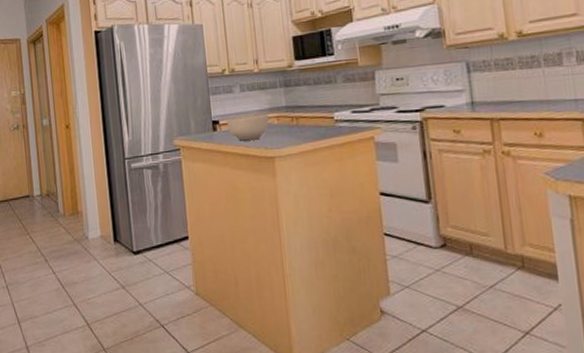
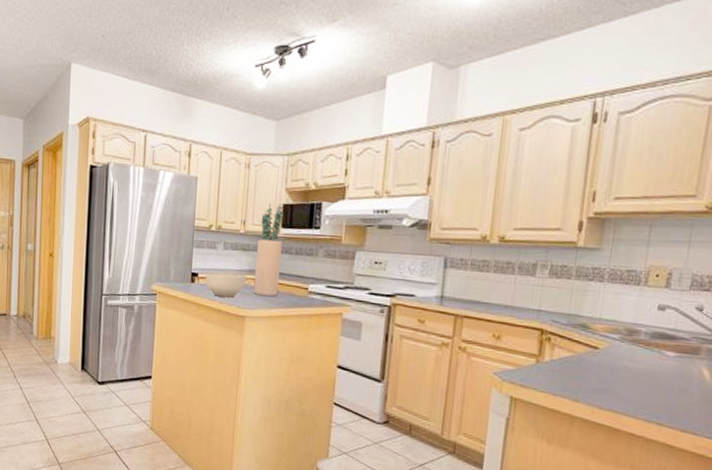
vase: none [273,36,304,134] -> present [253,203,284,297]

